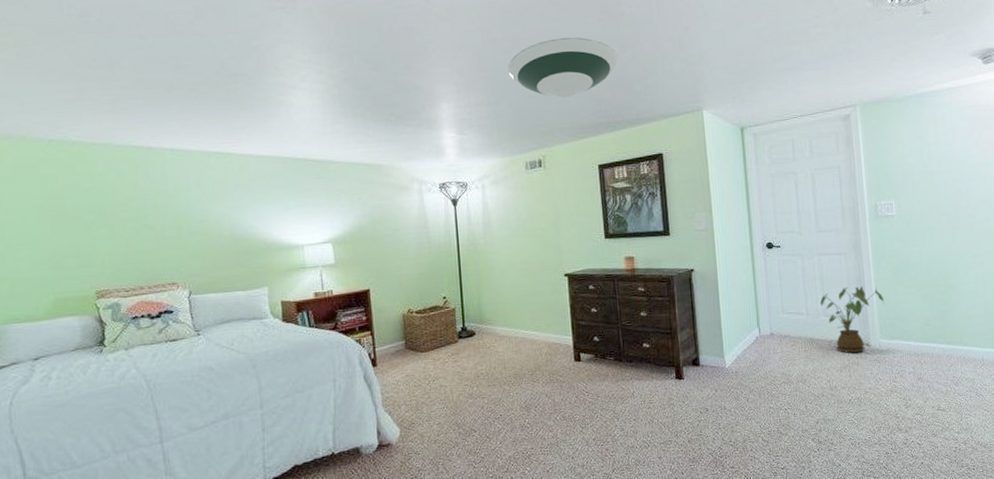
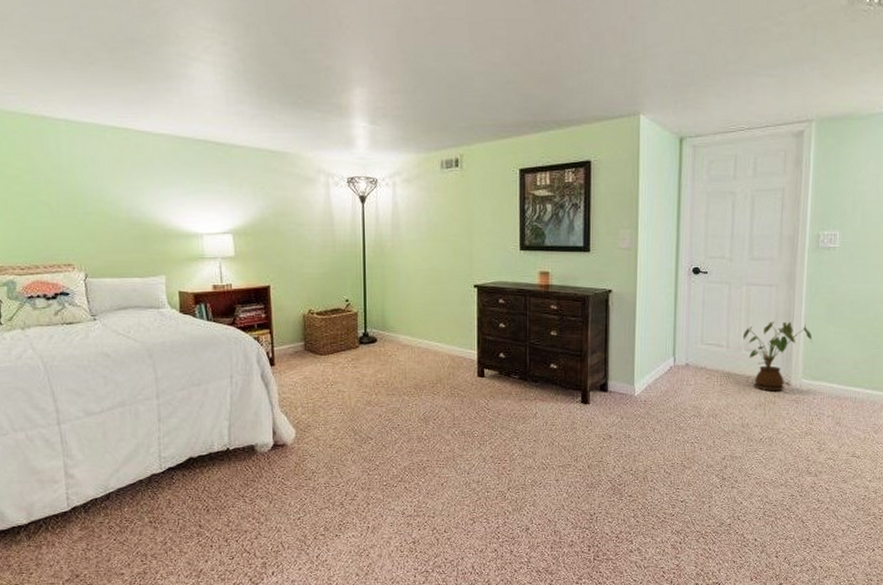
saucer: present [508,37,619,99] -> none [429,20,552,92]

